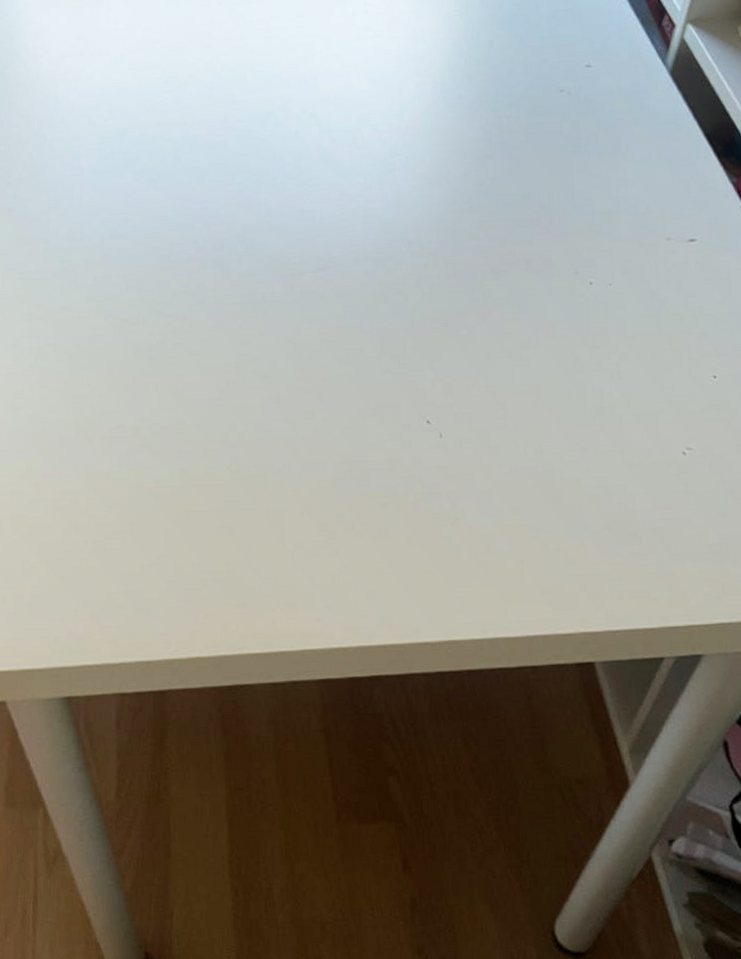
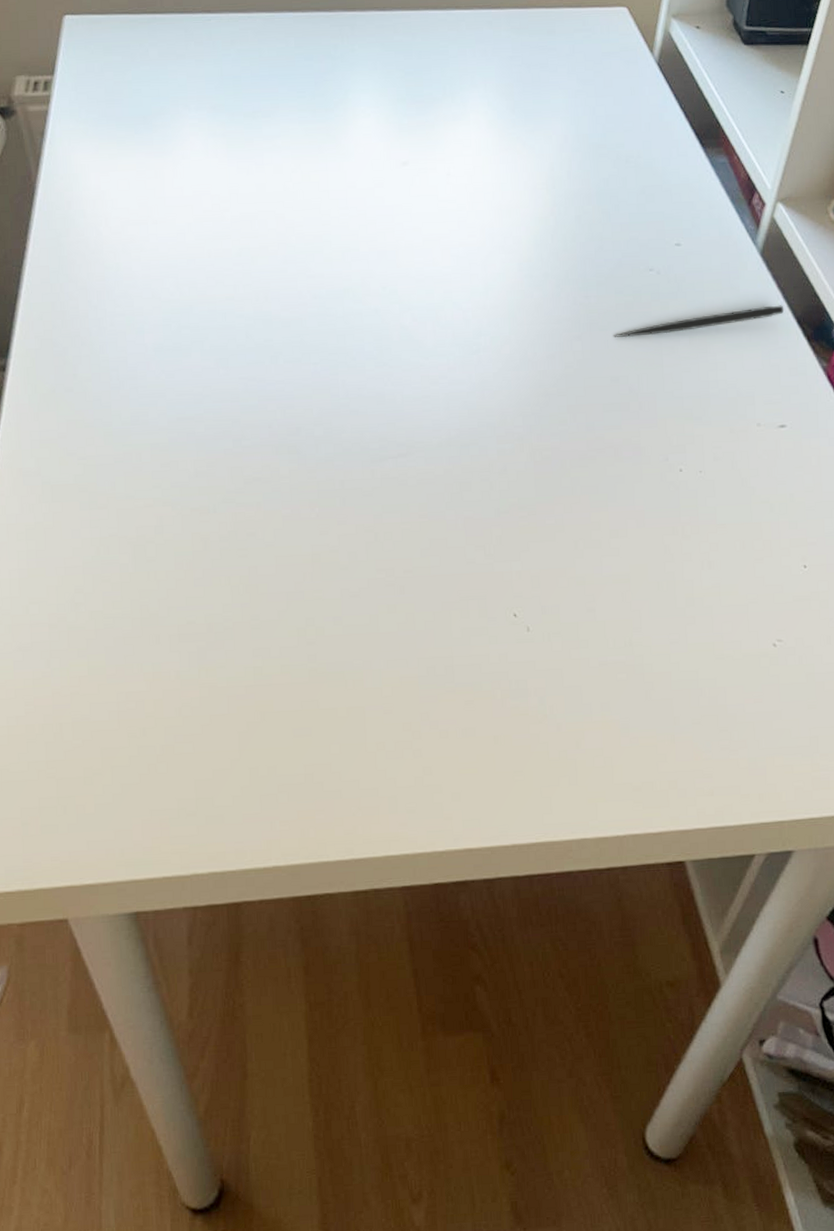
pen: none [525,123,694,156] -> present [614,305,785,338]

